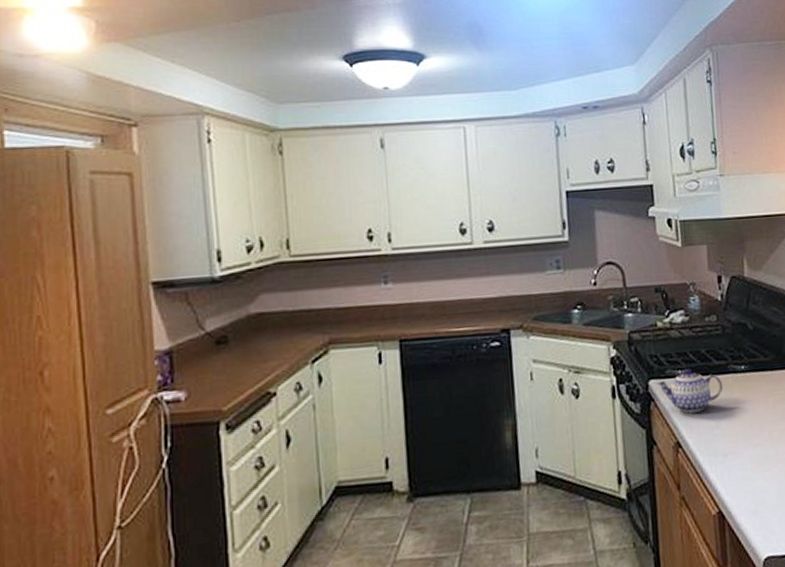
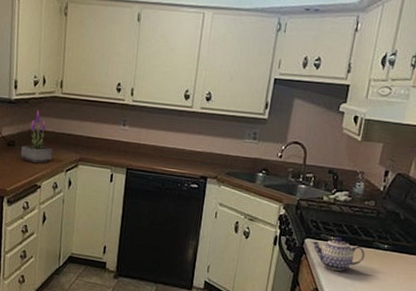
potted plant: none [239,285,289,361] -> present [21,110,53,163]

